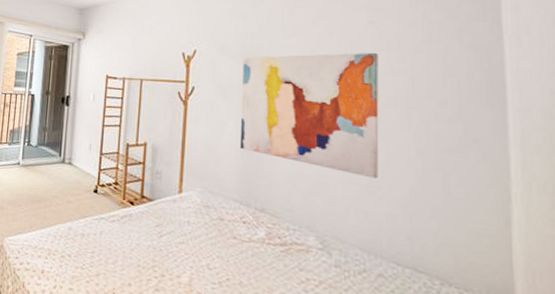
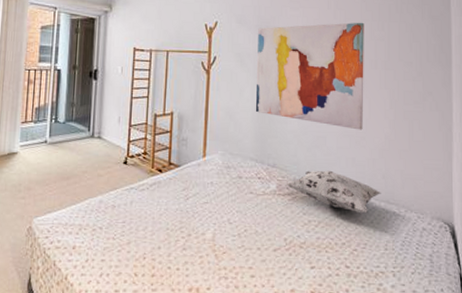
decorative pillow: none [277,220,405,280] -> present [285,170,381,214]

